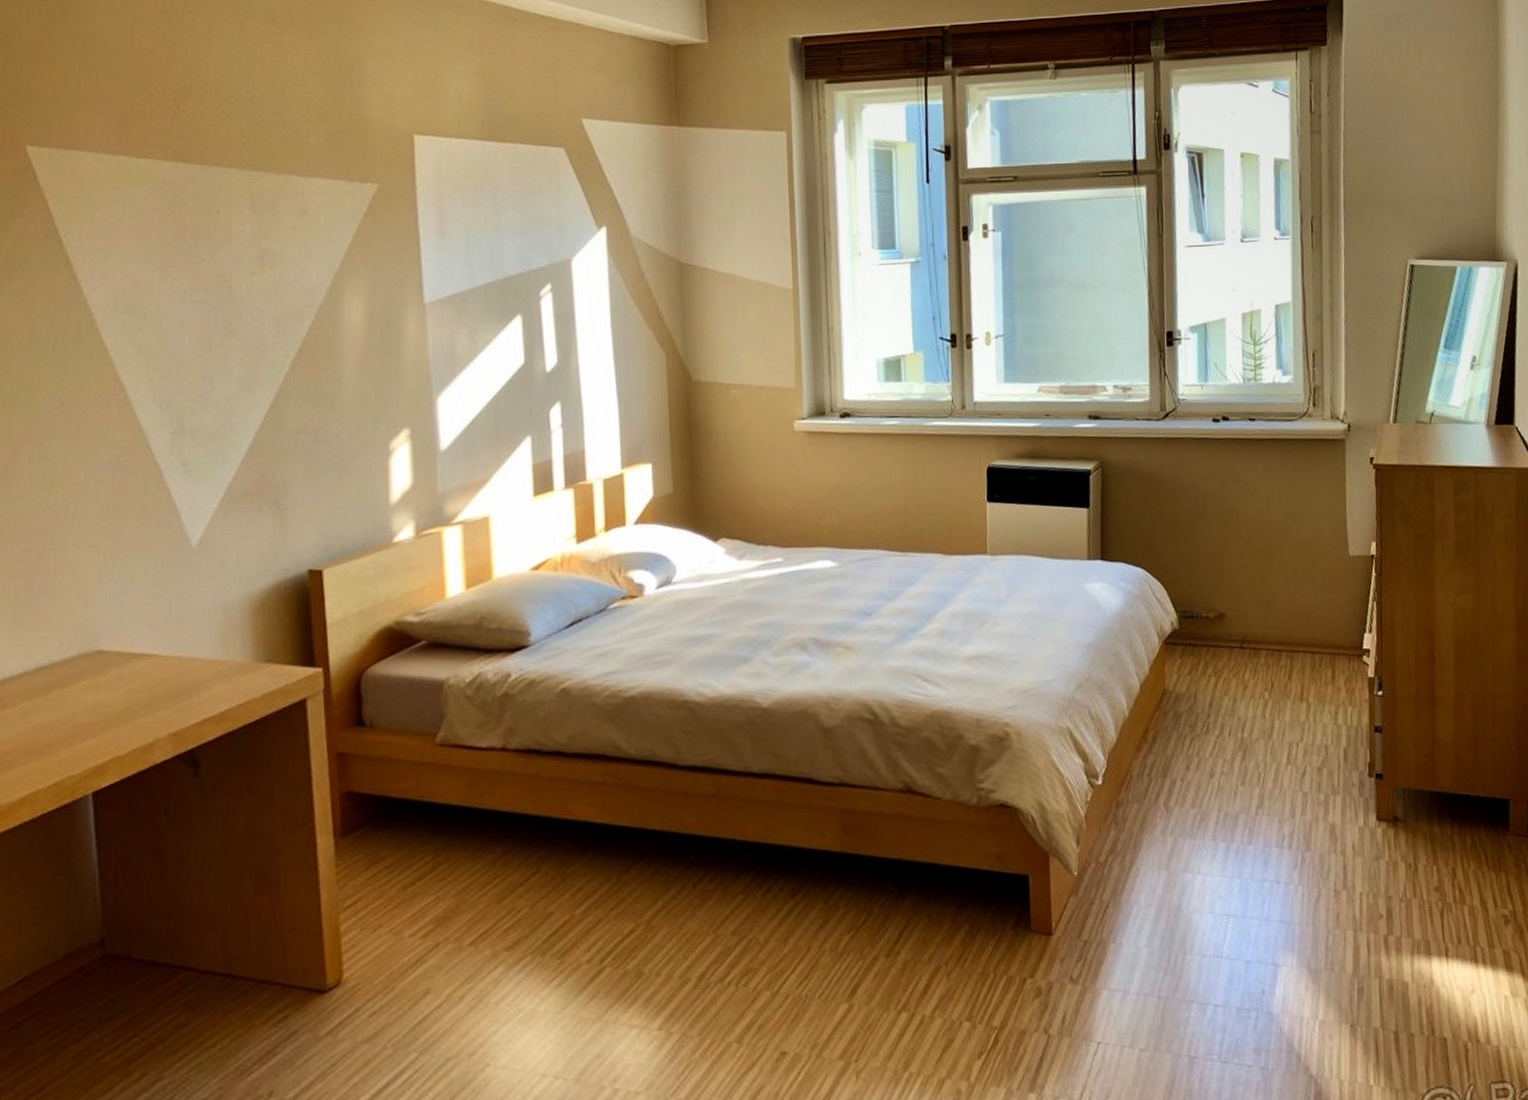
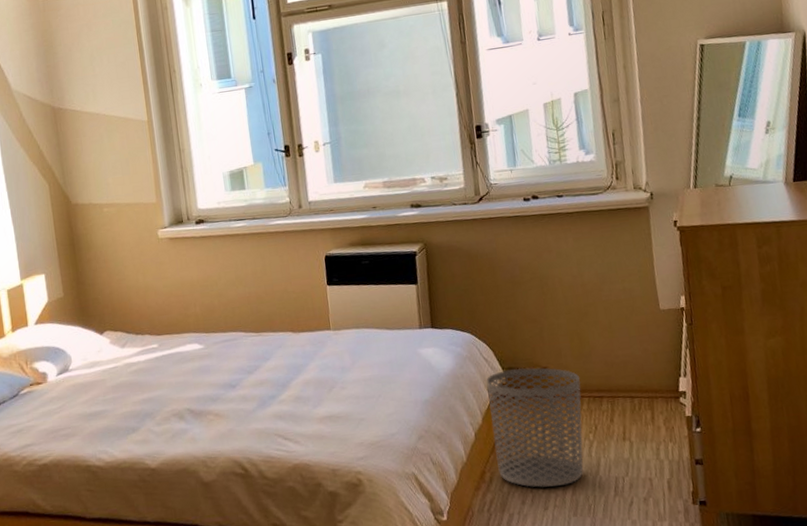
waste bin: none [1156,612,1259,751] -> present [486,367,583,488]

